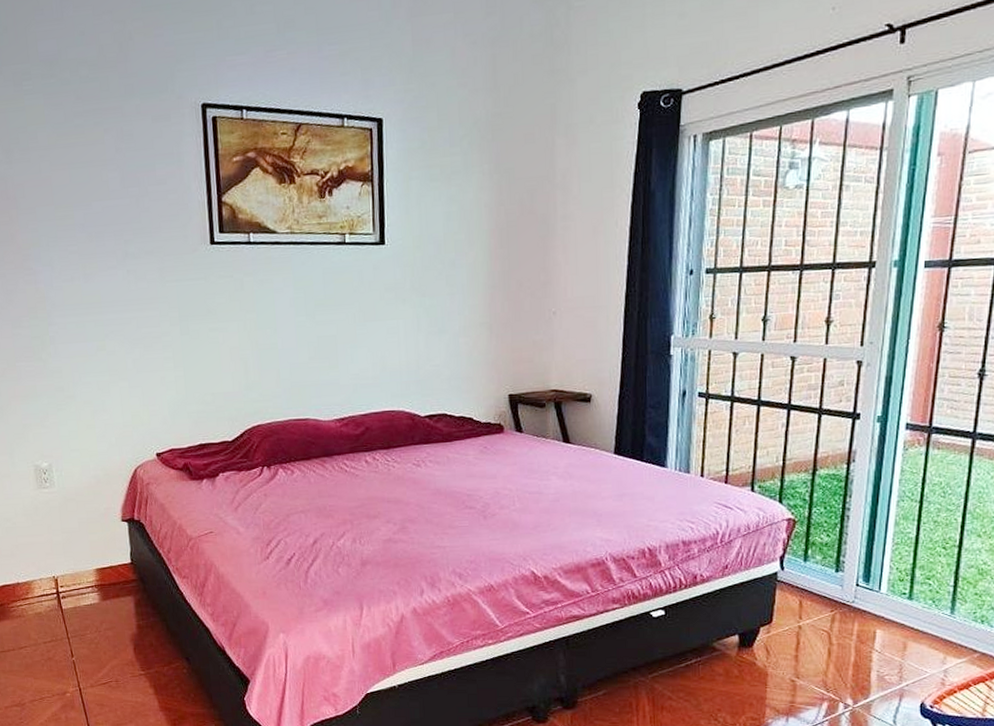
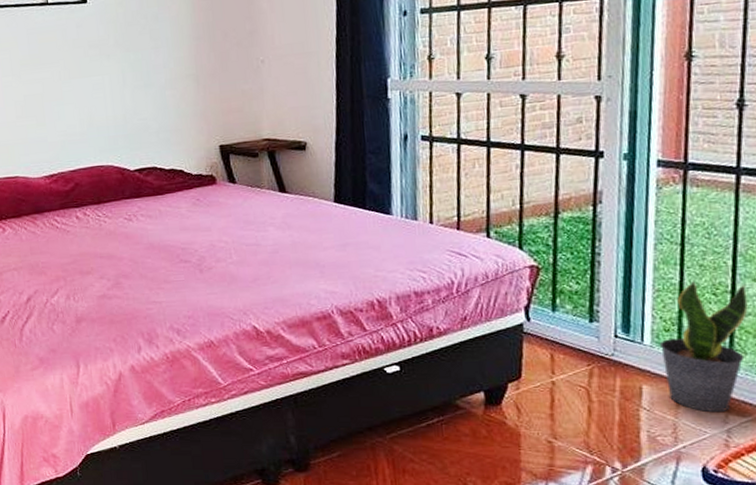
potted plant: none [893,536,972,655] -> present [659,281,748,413]

